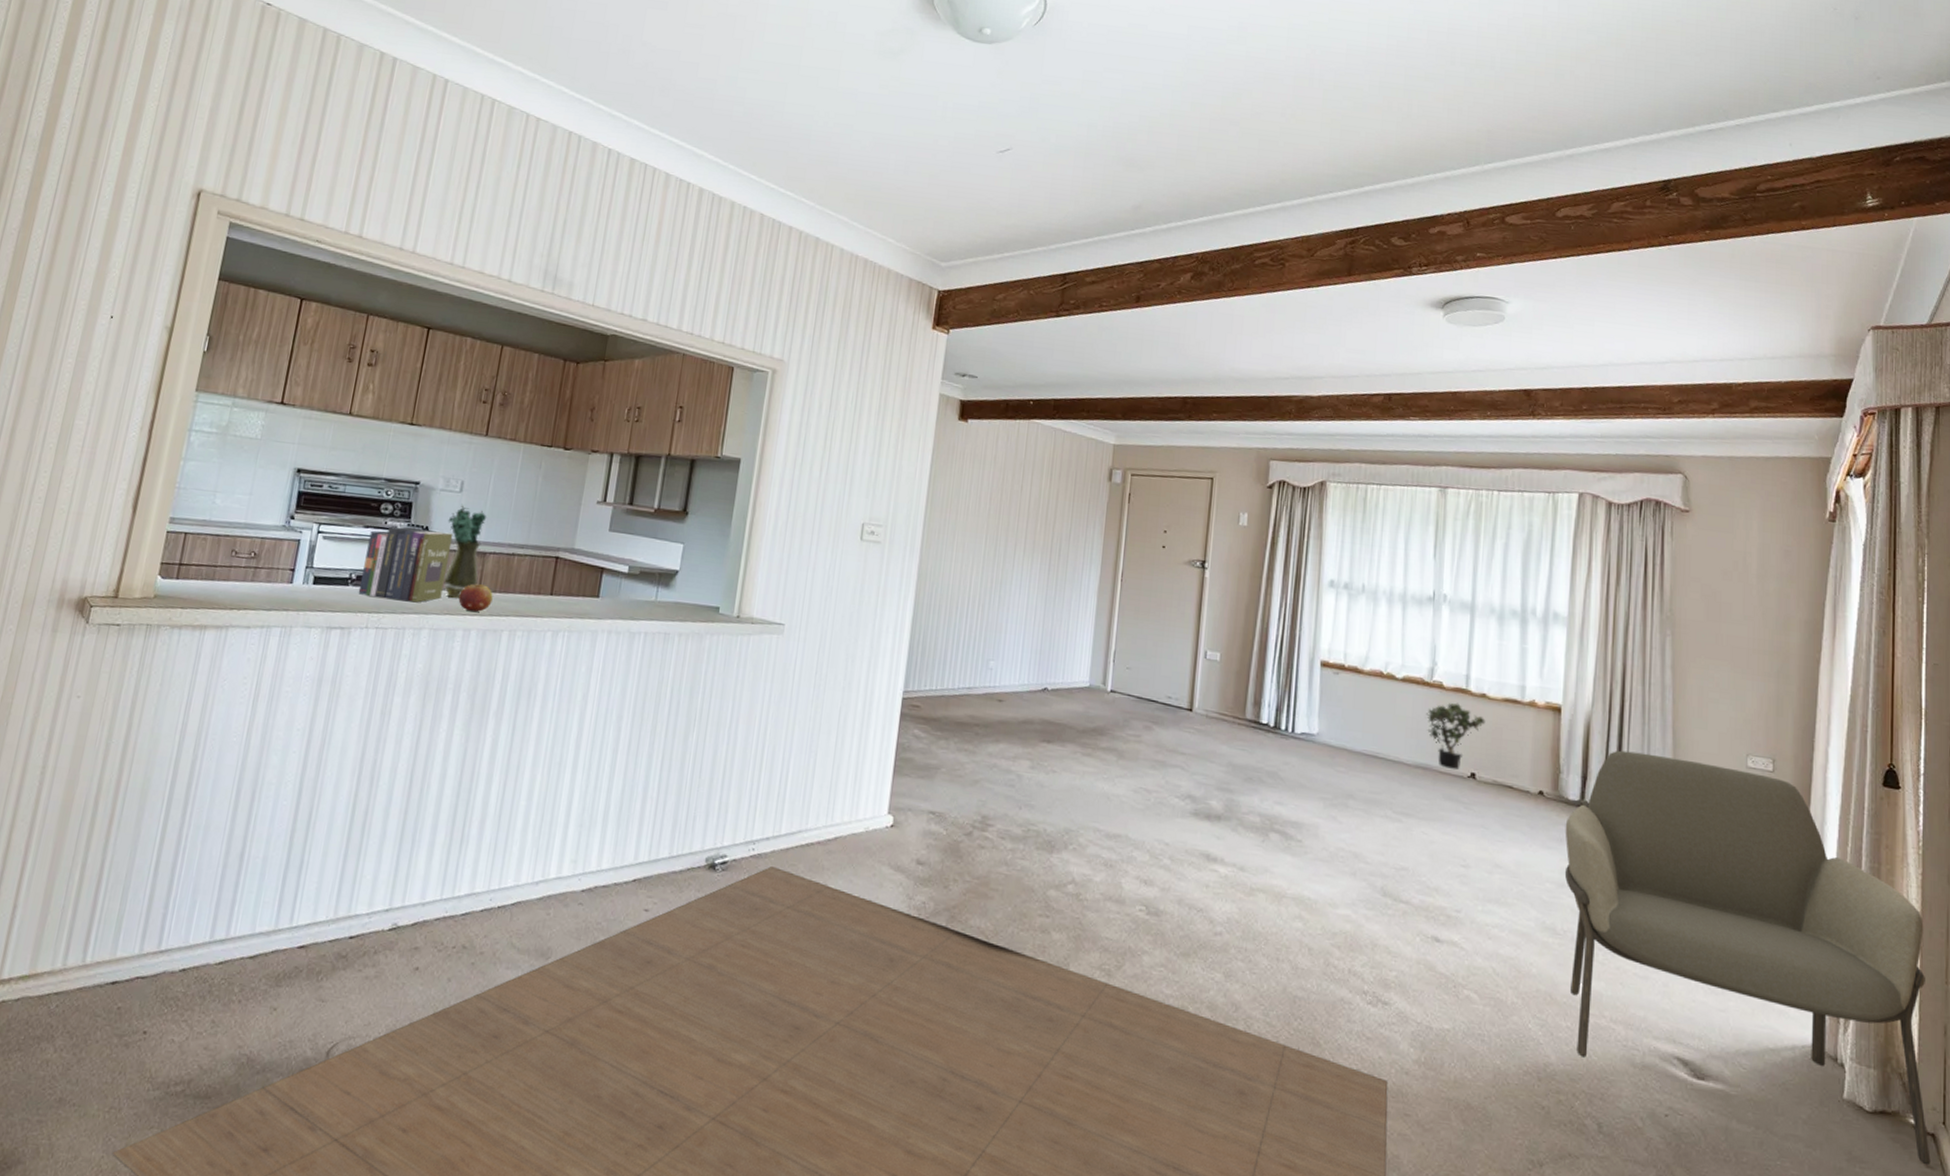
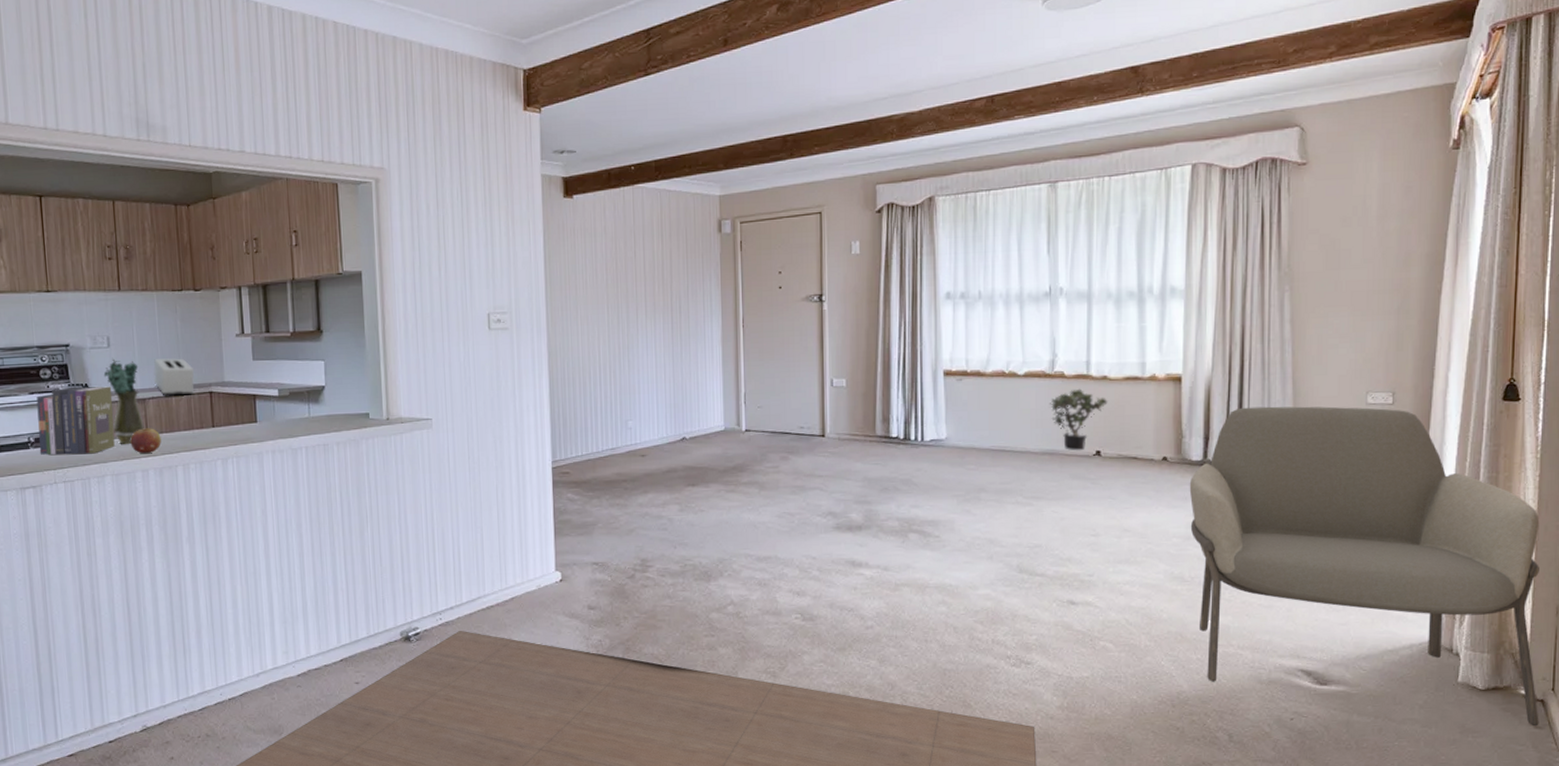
toaster: none [500,513,546,557] -> present [153,358,195,396]

